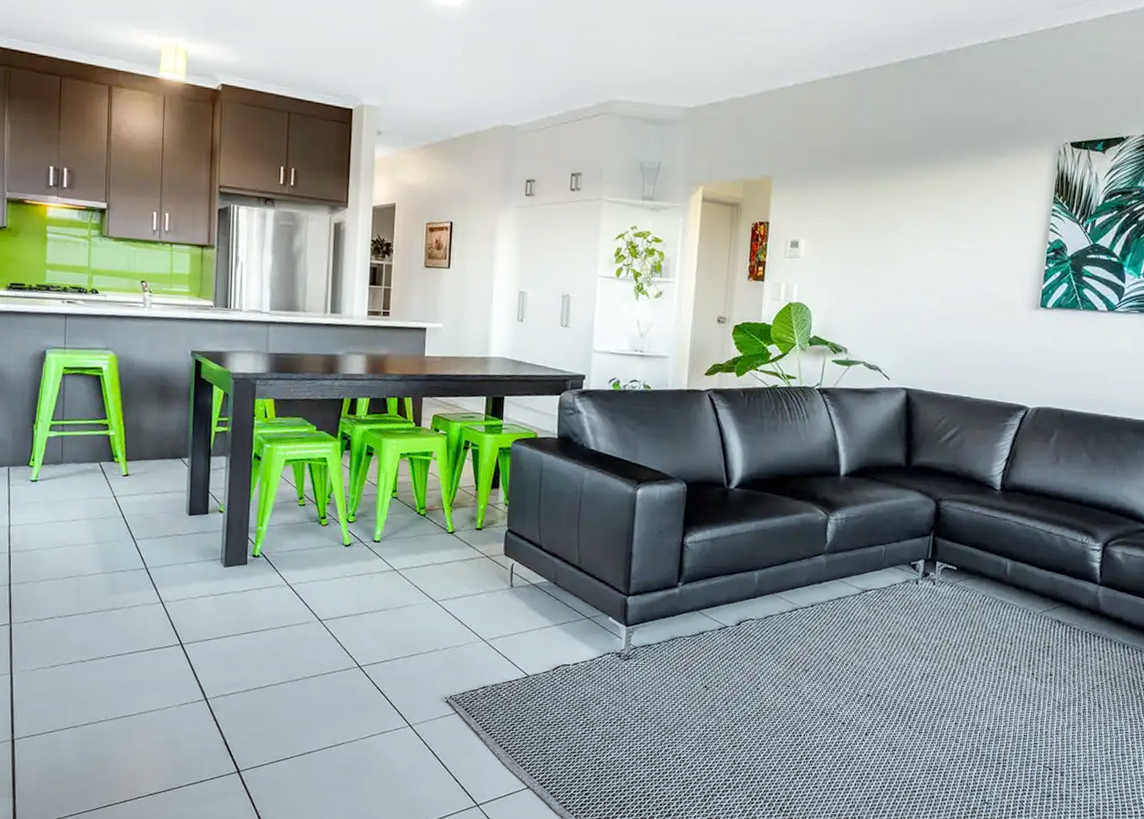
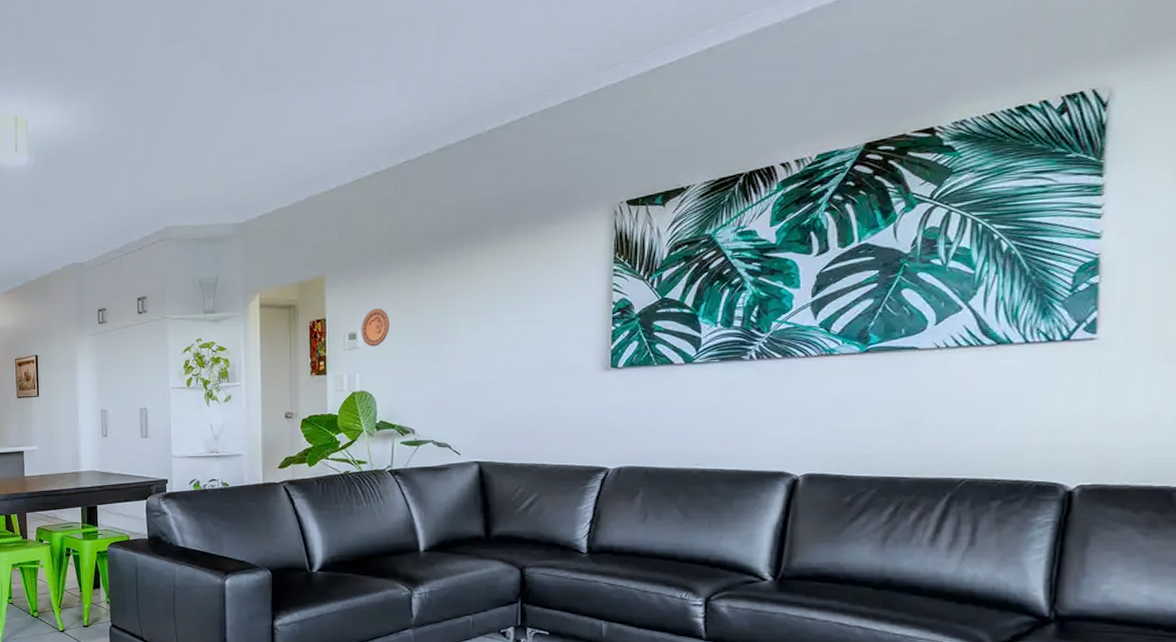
decorative plate: none [803,217,833,258] -> present [361,308,389,347]

